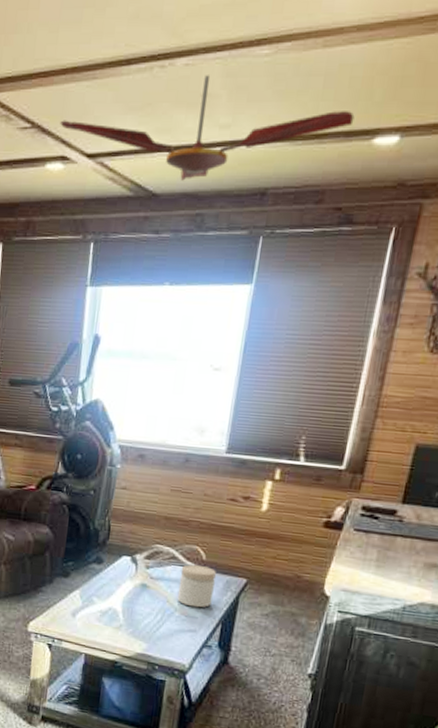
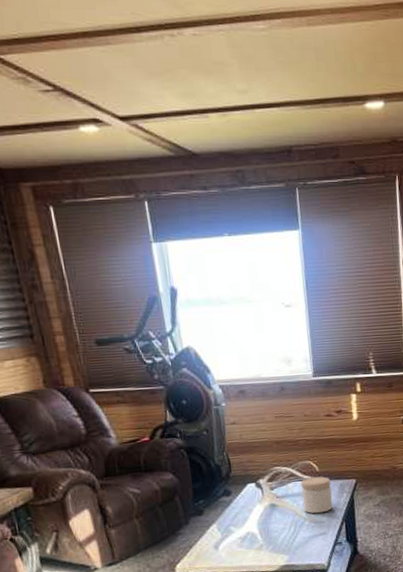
ceiling fan: present [60,75,355,181] -> none [83,45,347,141]

